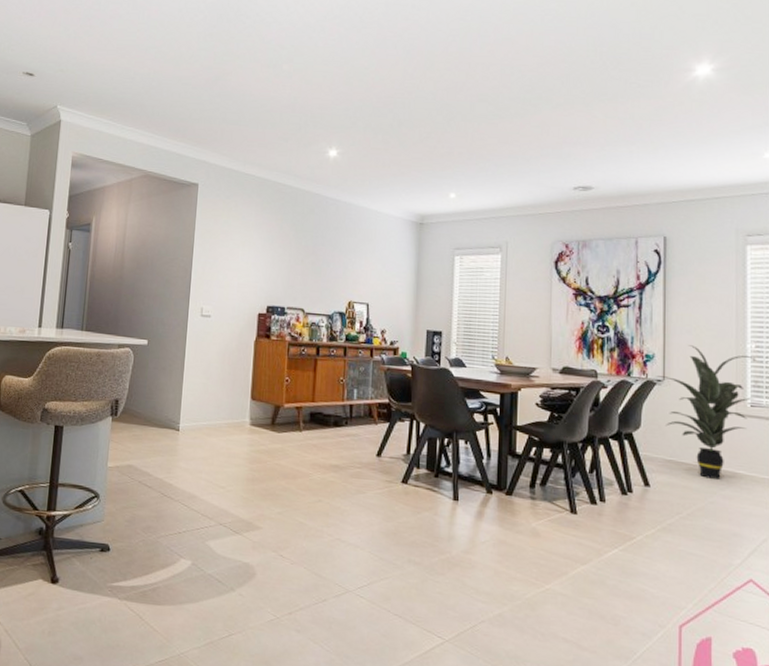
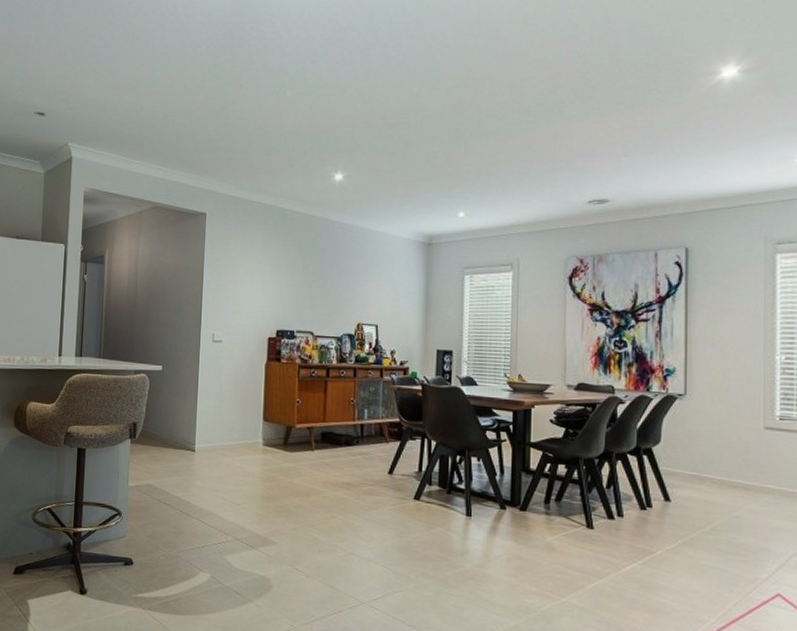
indoor plant: present [655,345,756,480] -> none [676,358,786,494]

